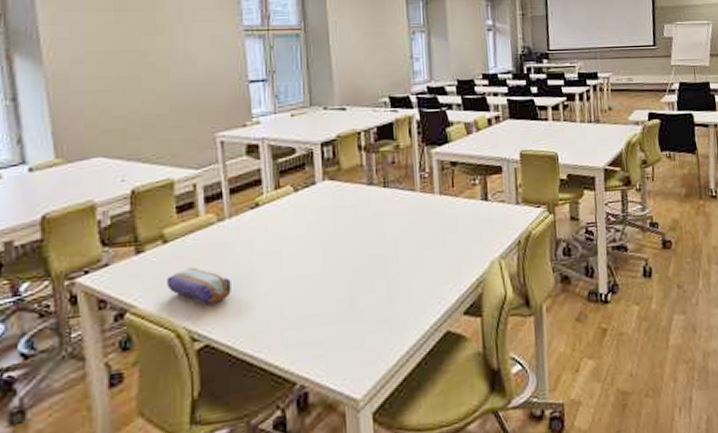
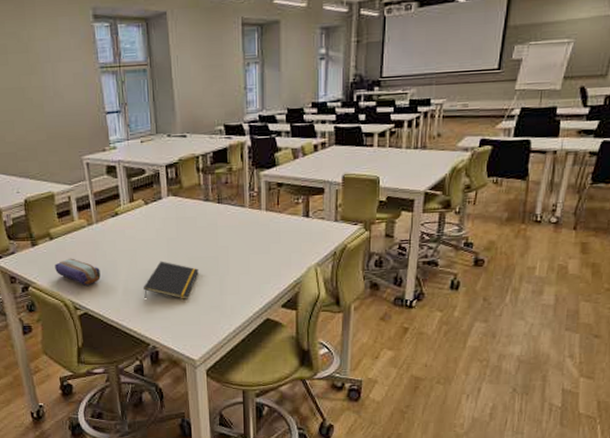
notepad: none [290,263,362,317] -> present [144,261,199,299]

